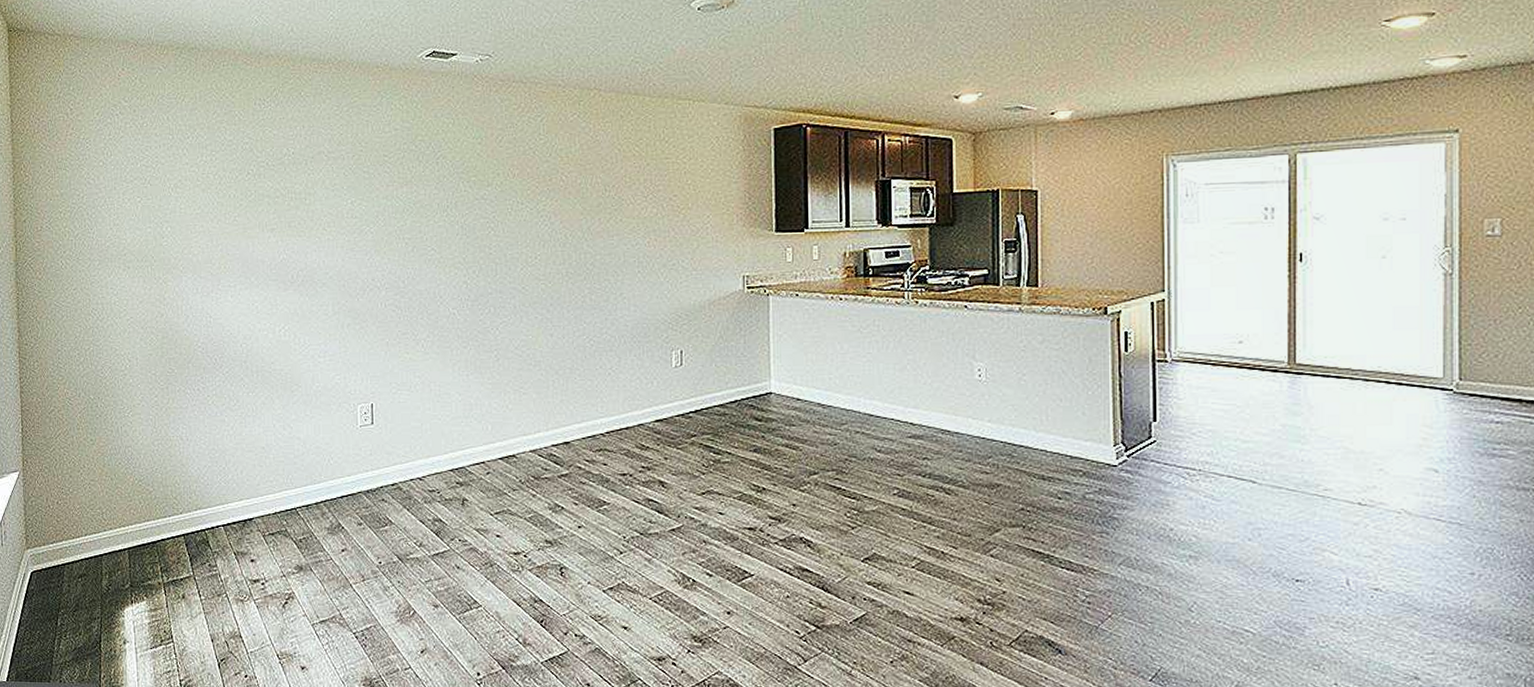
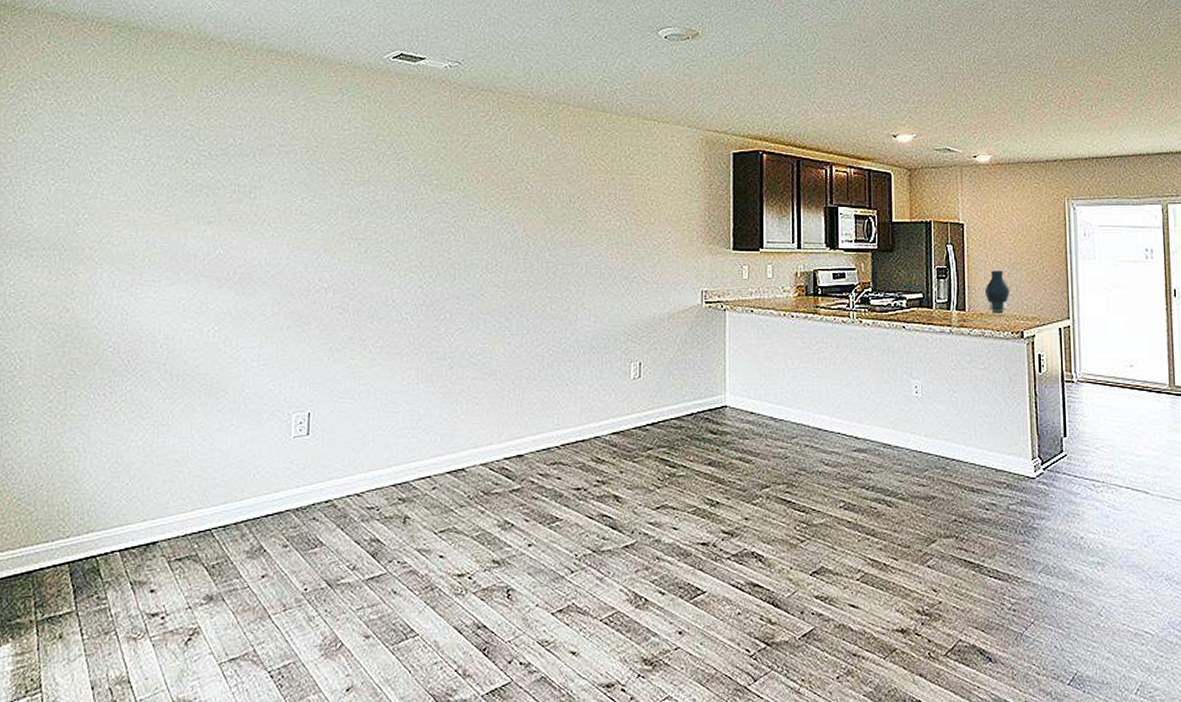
vase: none [1061,240,1092,288] -> present [984,270,1010,313]

